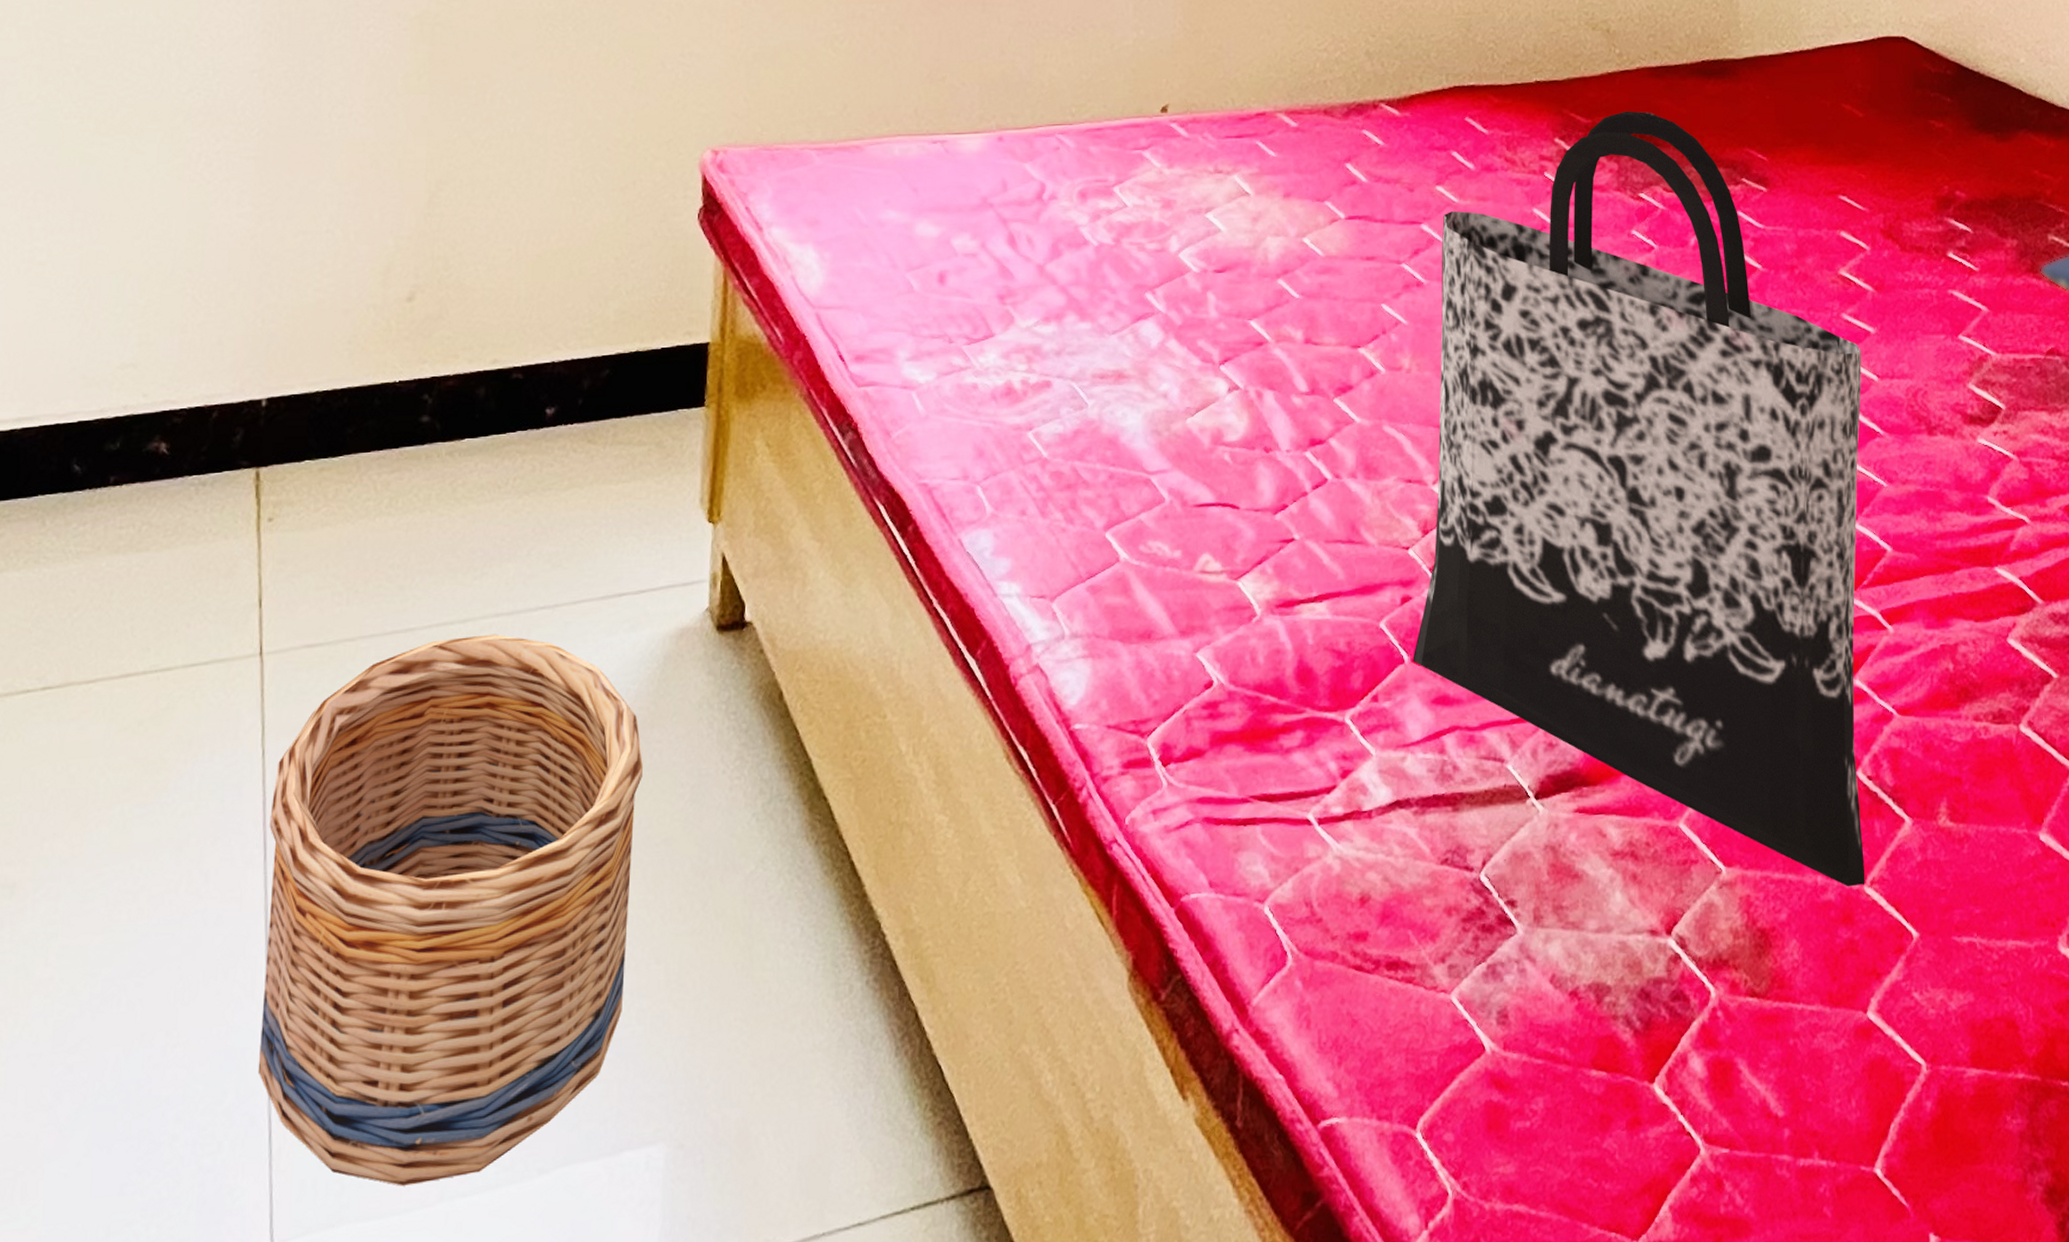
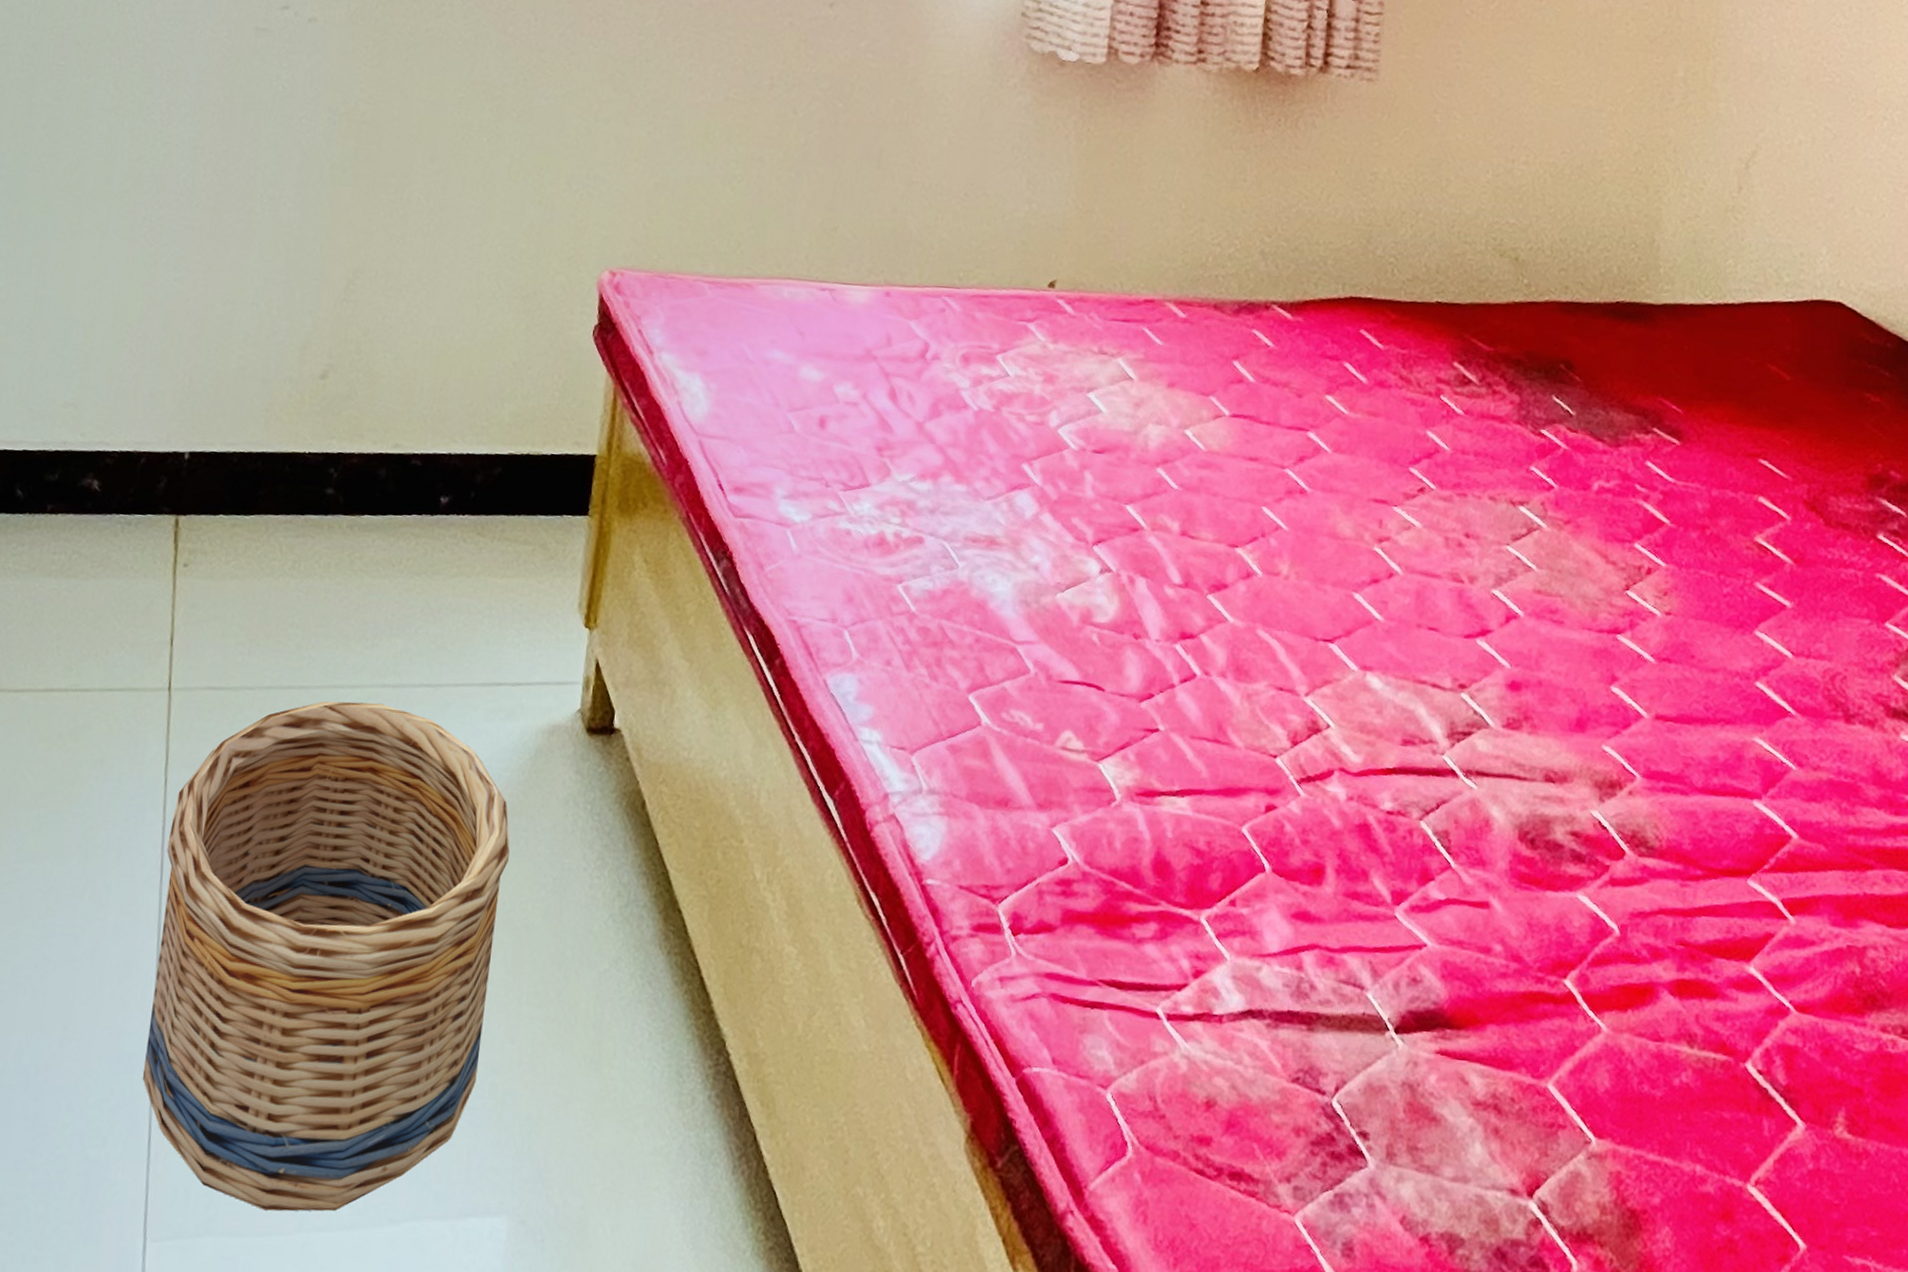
tote bag: present [1412,111,1865,886] -> none [1274,343,1775,1183]

